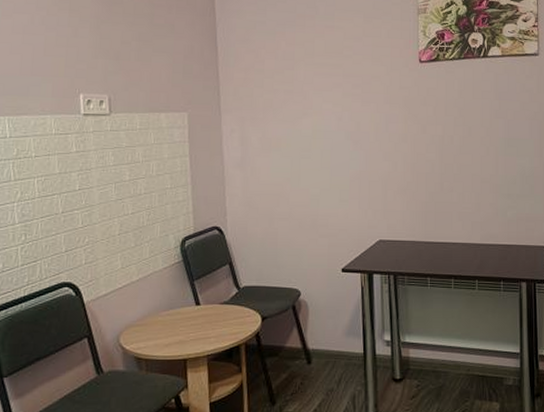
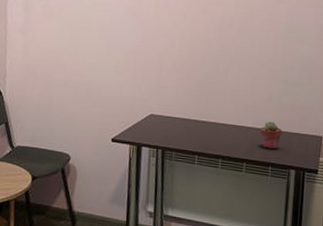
potted succulent: none [489,236,511,264] -> present [260,121,283,150]

